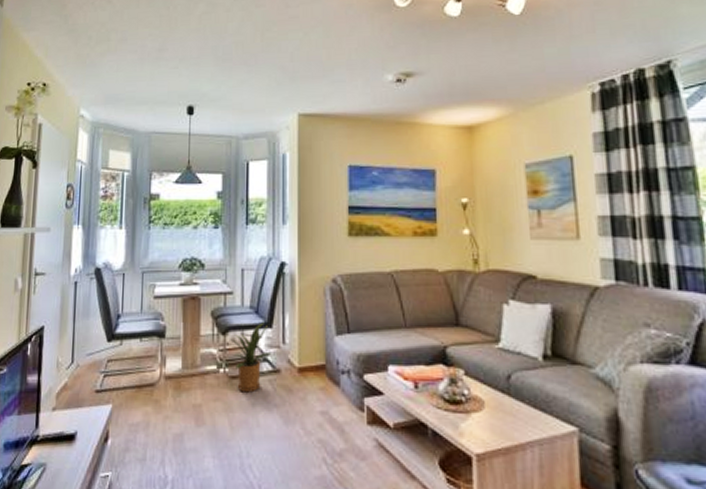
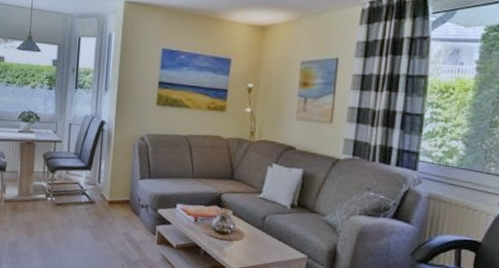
house plant: present [227,322,272,393] -> none [55,166,89,216]

